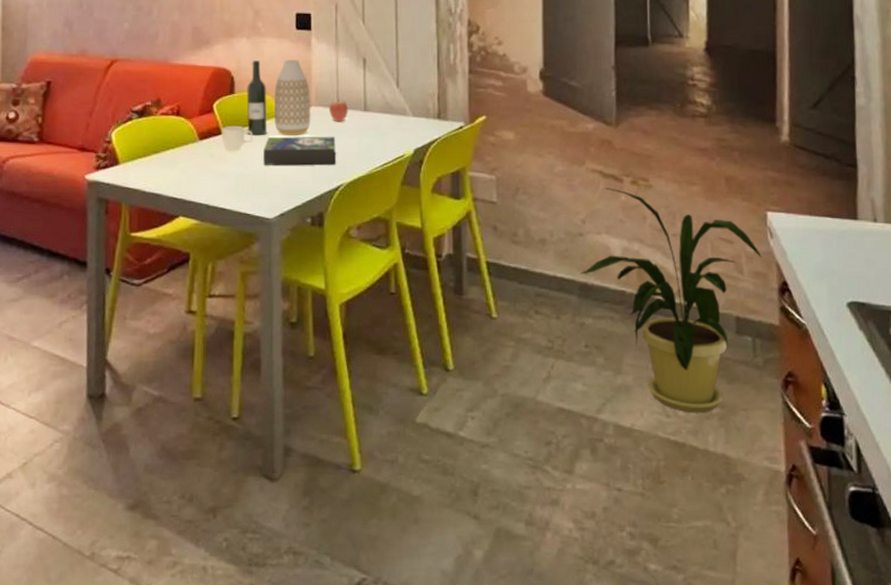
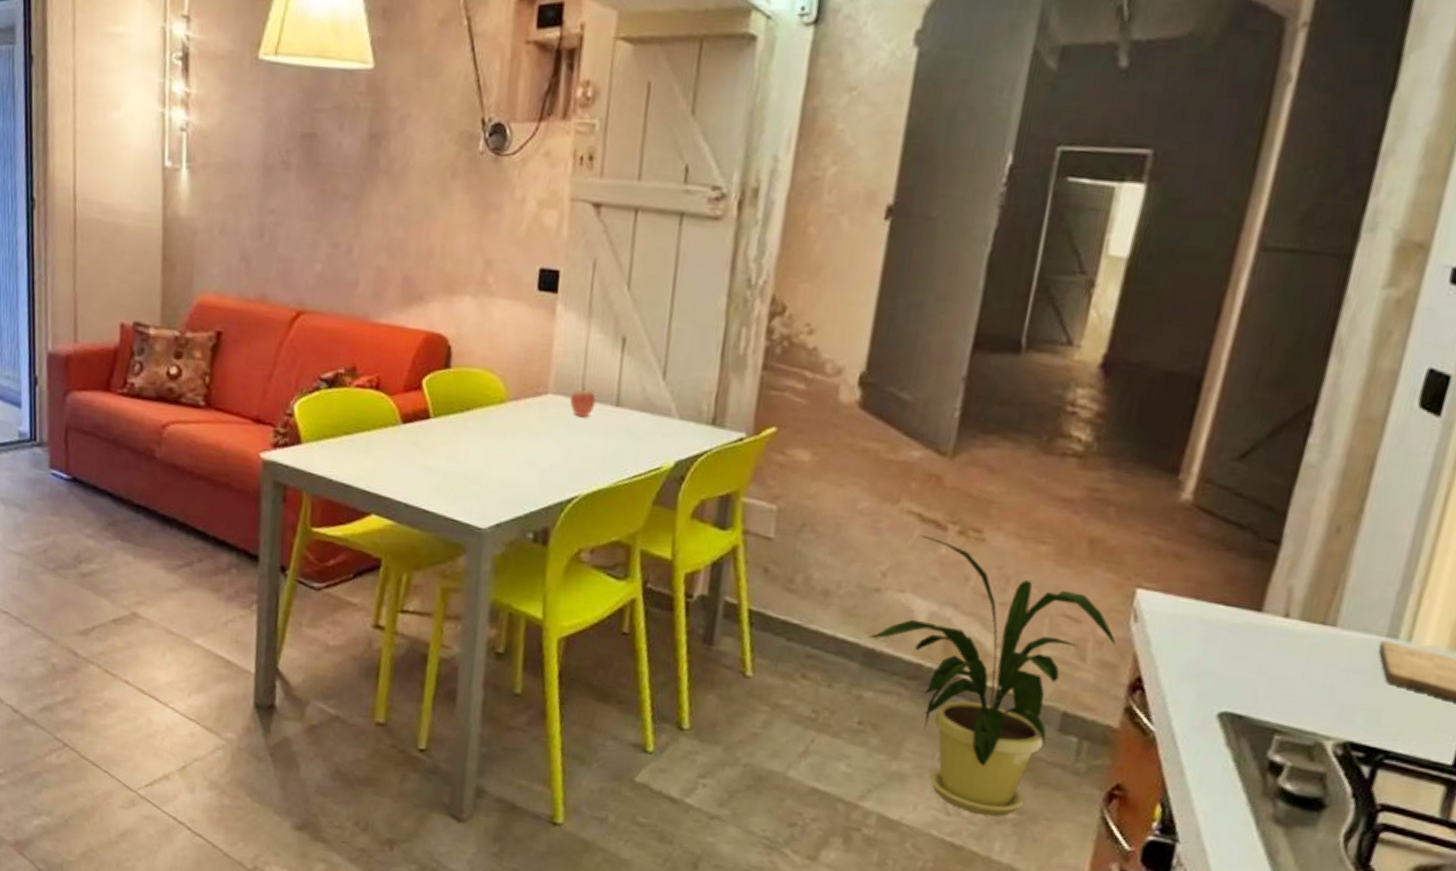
mug: present [222,125,253,152] -> none [430,408,470,442]
wine bottle: present [246,60,268,136] -> none [463,327,492,426]
book: present [263,136,337,165] -> none [480,428,575,471]
vase: present [274,60,311,135] -> none [498,330,548,430]

